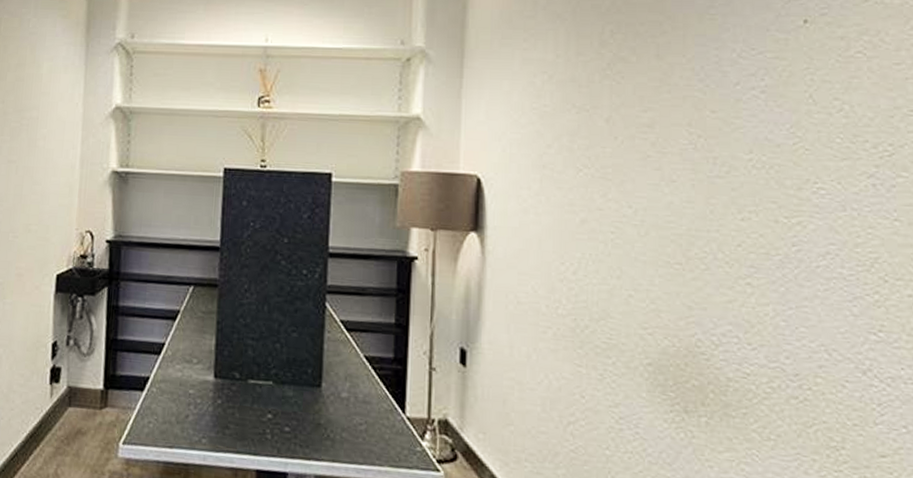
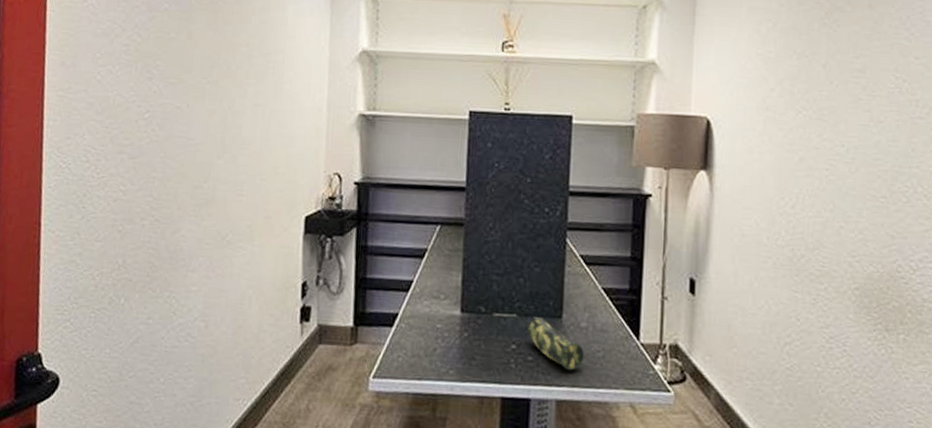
pencil case: none [284,385,346,444] -> present [527,317,585,371]

